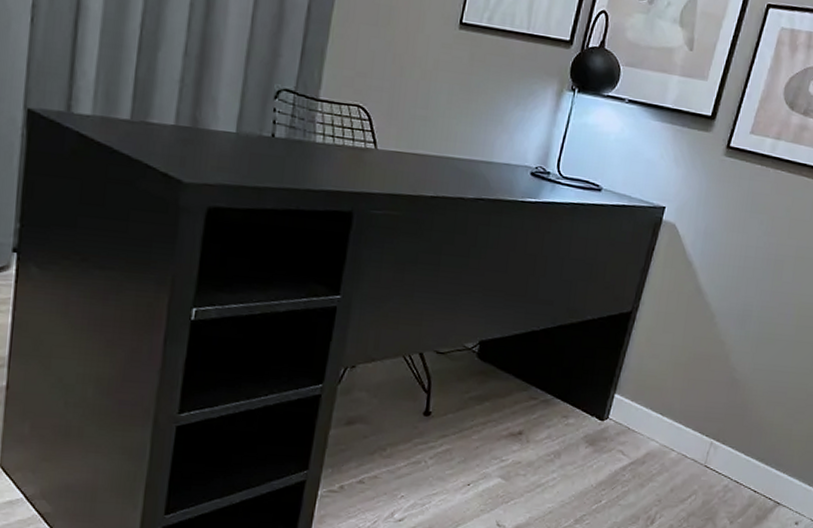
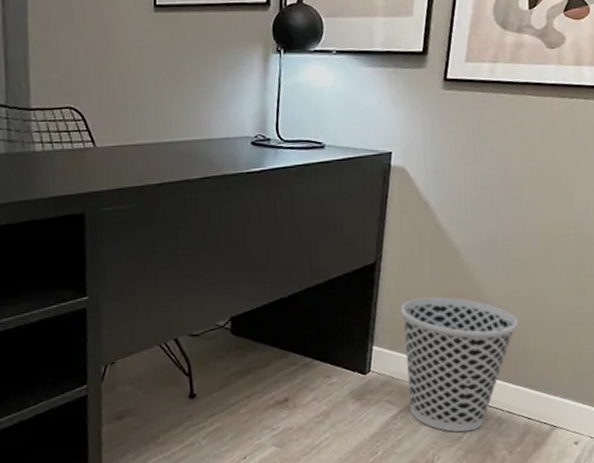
wastebasket: none [641,354,760,495] -> present [401,297,518,433]

